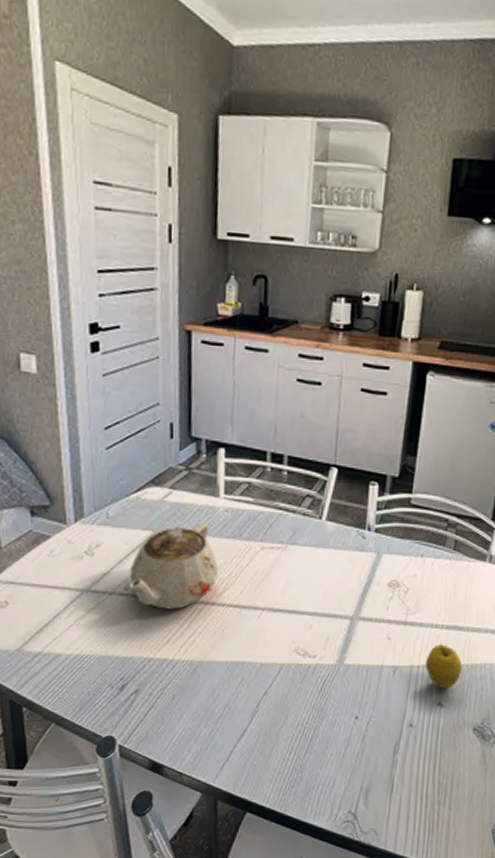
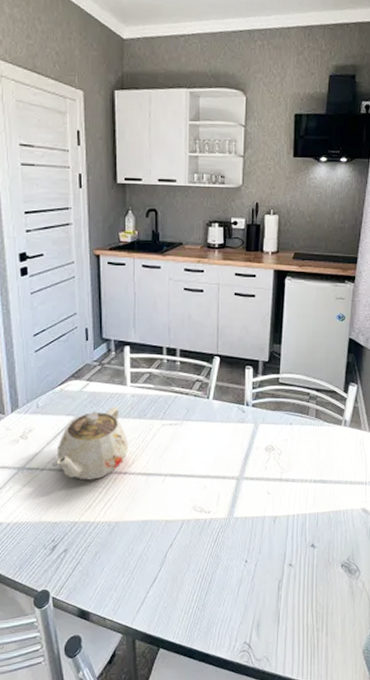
apple: present [425,643,463,689] -> none [299,494,329,533]

